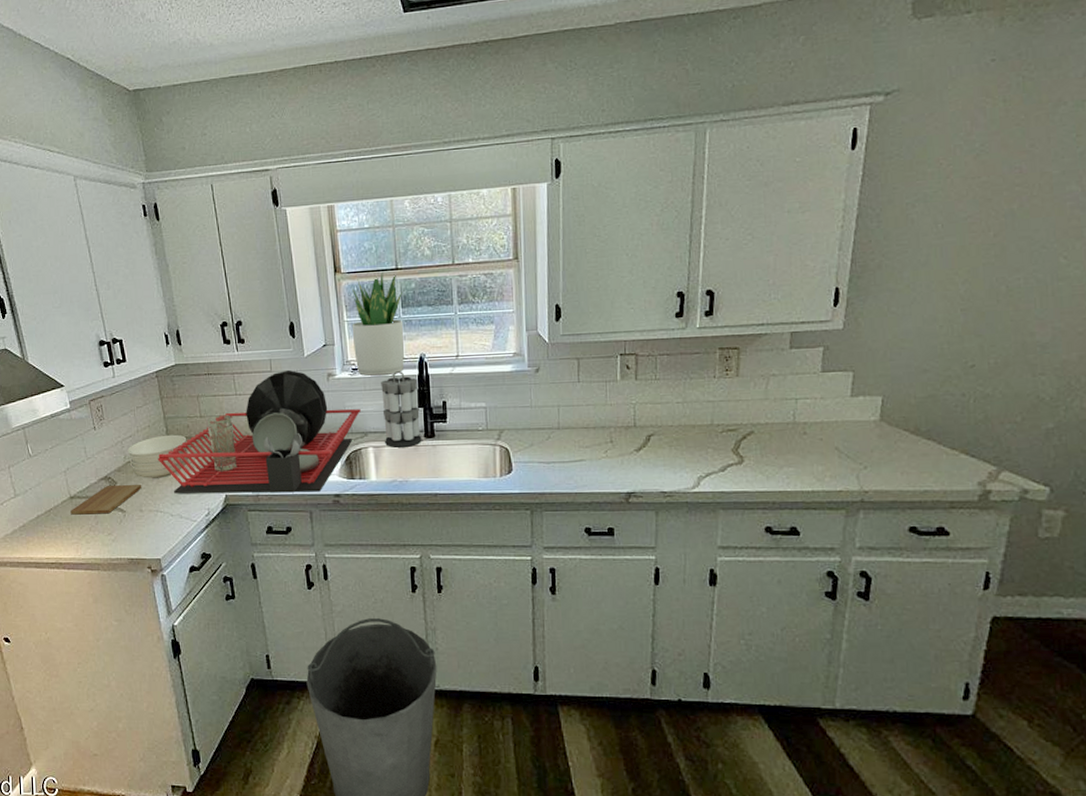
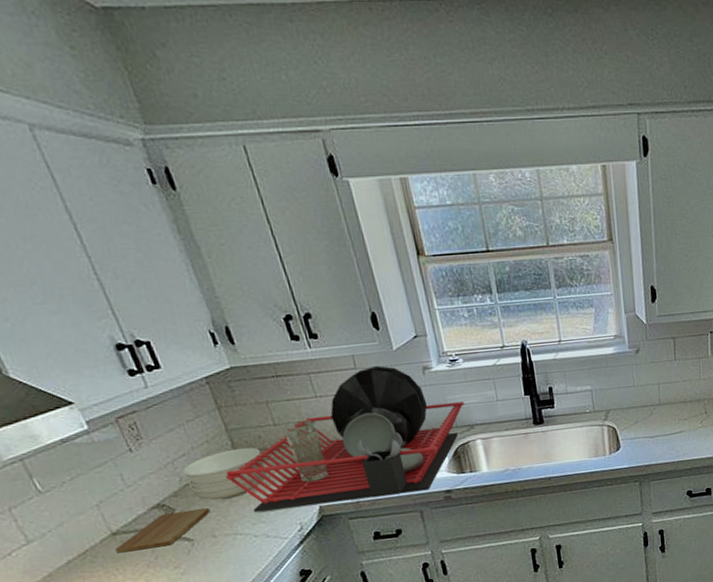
planter: present [351,272,405,376] -> none [438,255,506,367]
spice rack: present [381,370,422,448] -> none [483,359,532,438]

